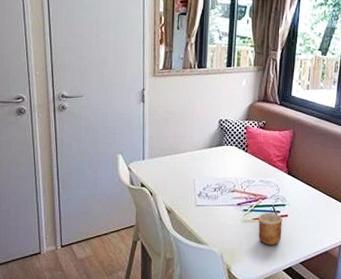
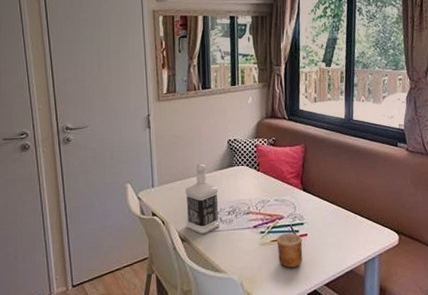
bottle: none [174,141,207,207] -> present [185,164,221,234]

